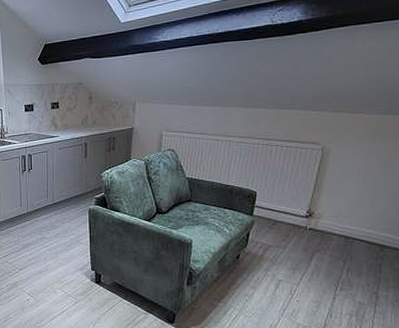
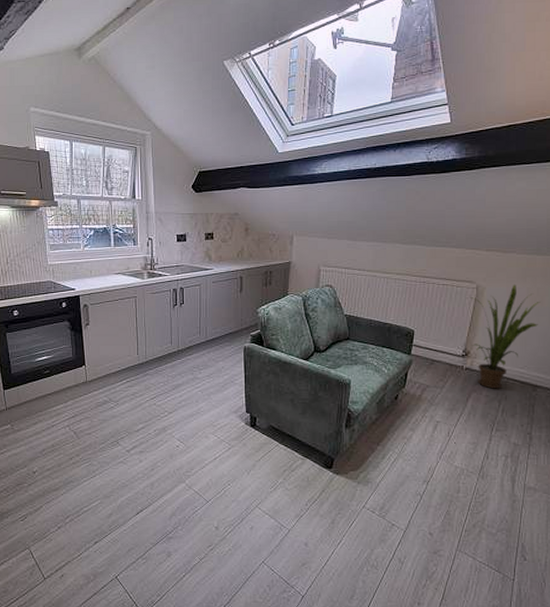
house plant: none [315,145,390,249] -> present [470,285,541,389]

